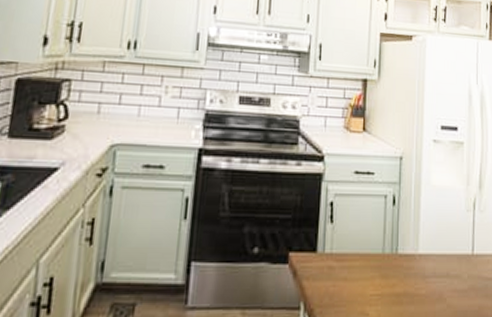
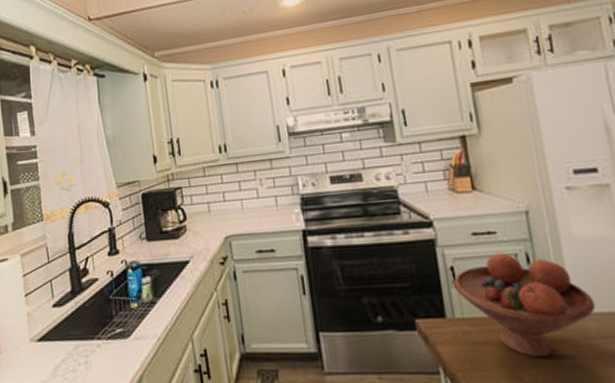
fruit bowl: none [330,193,436,294] -> present [453,252,596,358]

